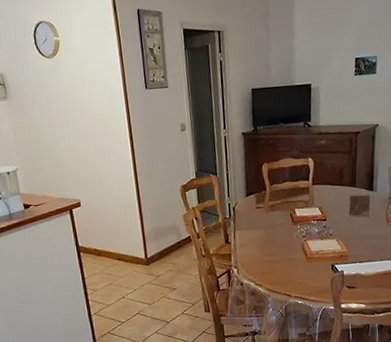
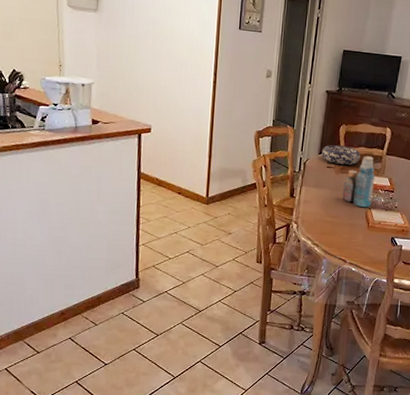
decorative bowl: none [248,183,287,203] -> present [322,145,360,165]
bottle: none [275,189,306,241] -> present [342,156,375,208]

